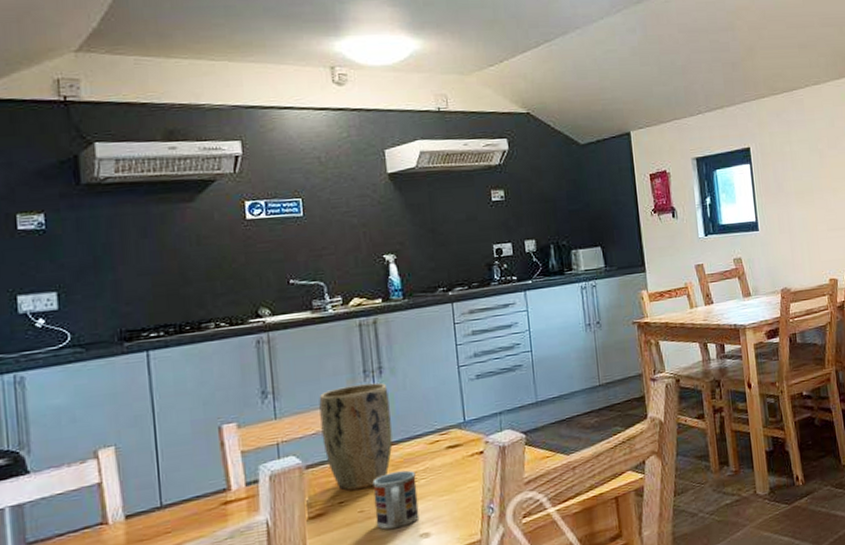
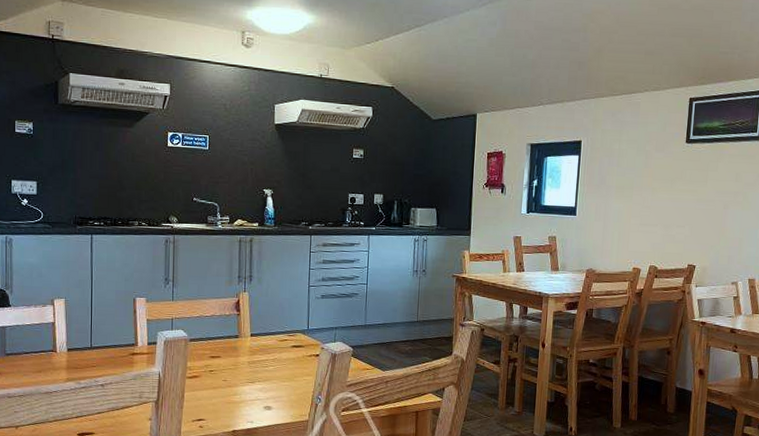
plant pot: present [319,383,393,491] -> none [203,286,254,364]
cup: present [372,470,419,530] -> none [234,356,267,398]

